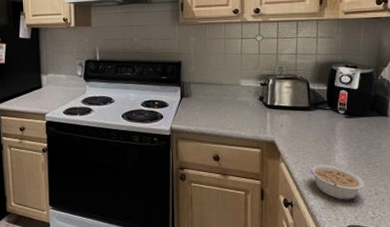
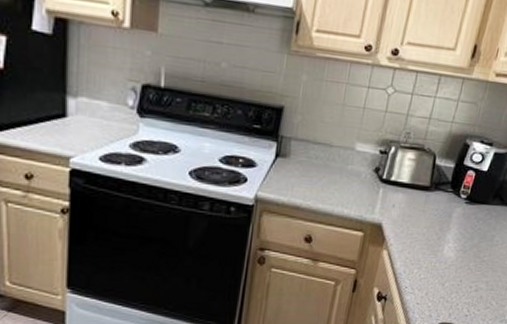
legume: present [310,163,365,200] -> none [414,254,468,296]

